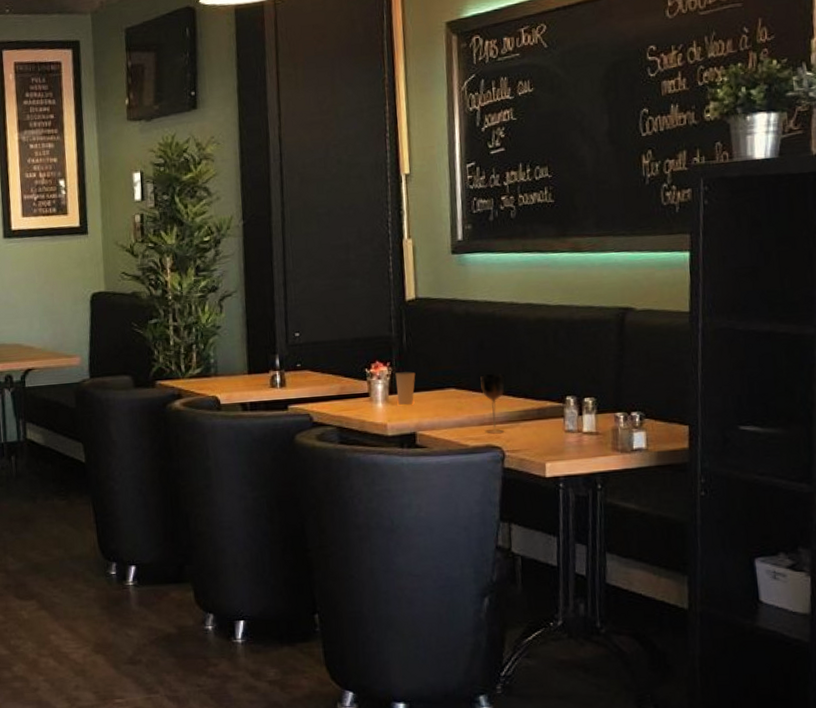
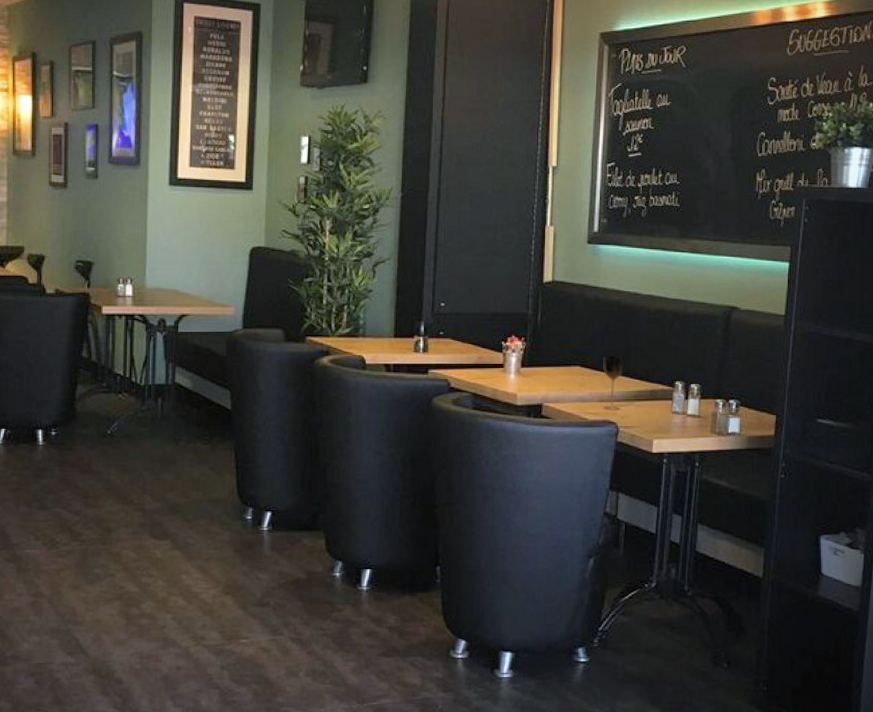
cup: present [395,371,416,406] -> none [528,347,547,378]

